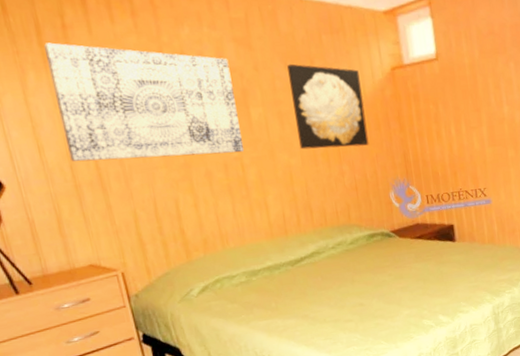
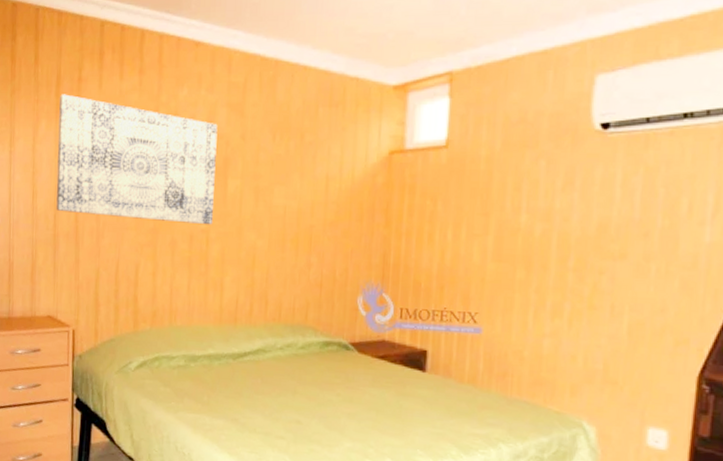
wall art: present [287,63,369,150] -> none [270,136,351,239]

